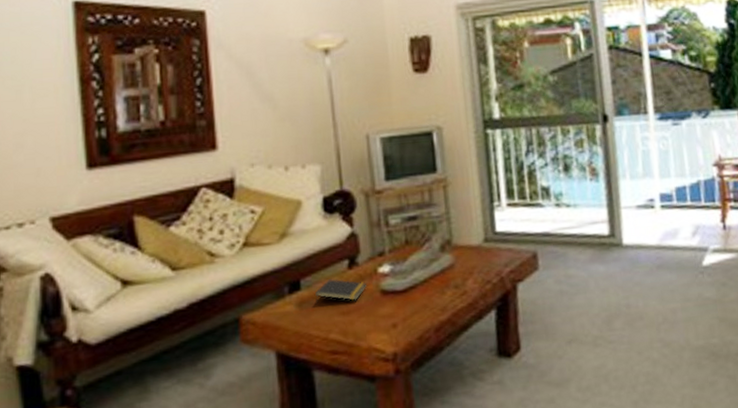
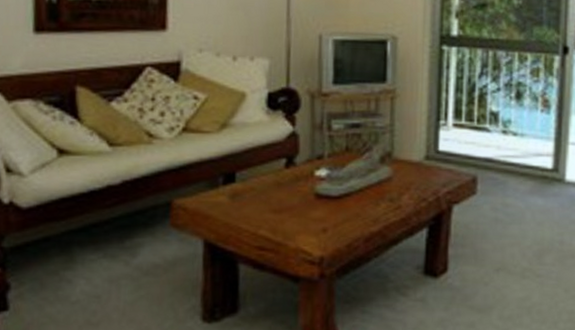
notepad: present [315,279,366,305] -> none [249,176,301,200]

